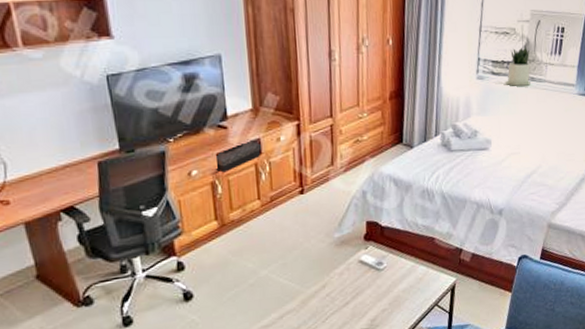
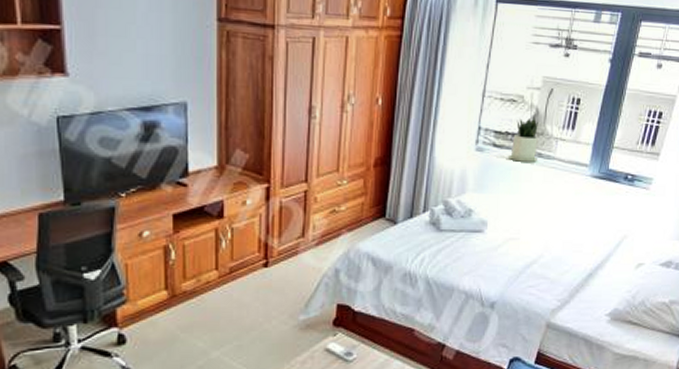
decorative box: present [215,139,261,173] -> none [169,200,223,236]

